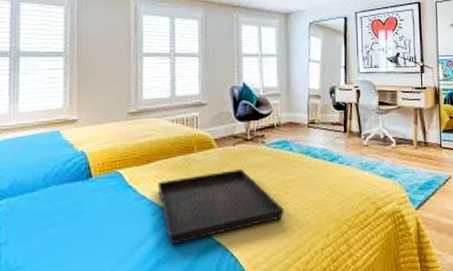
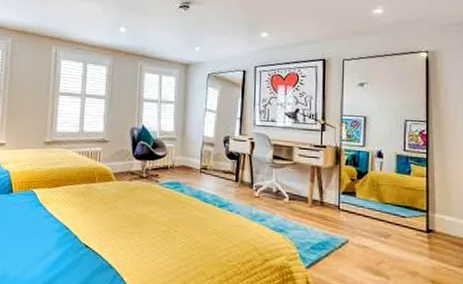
serving tray: present [157,169,284,244] -> none [63,202,172,260]

